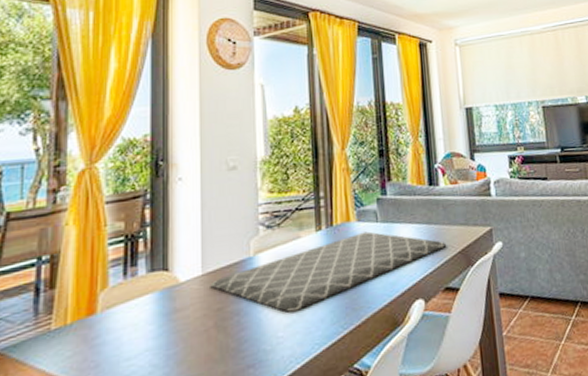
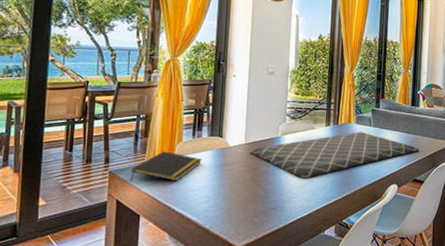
notepad: none [29,305,140,361] -> present [130,151,202,181]

